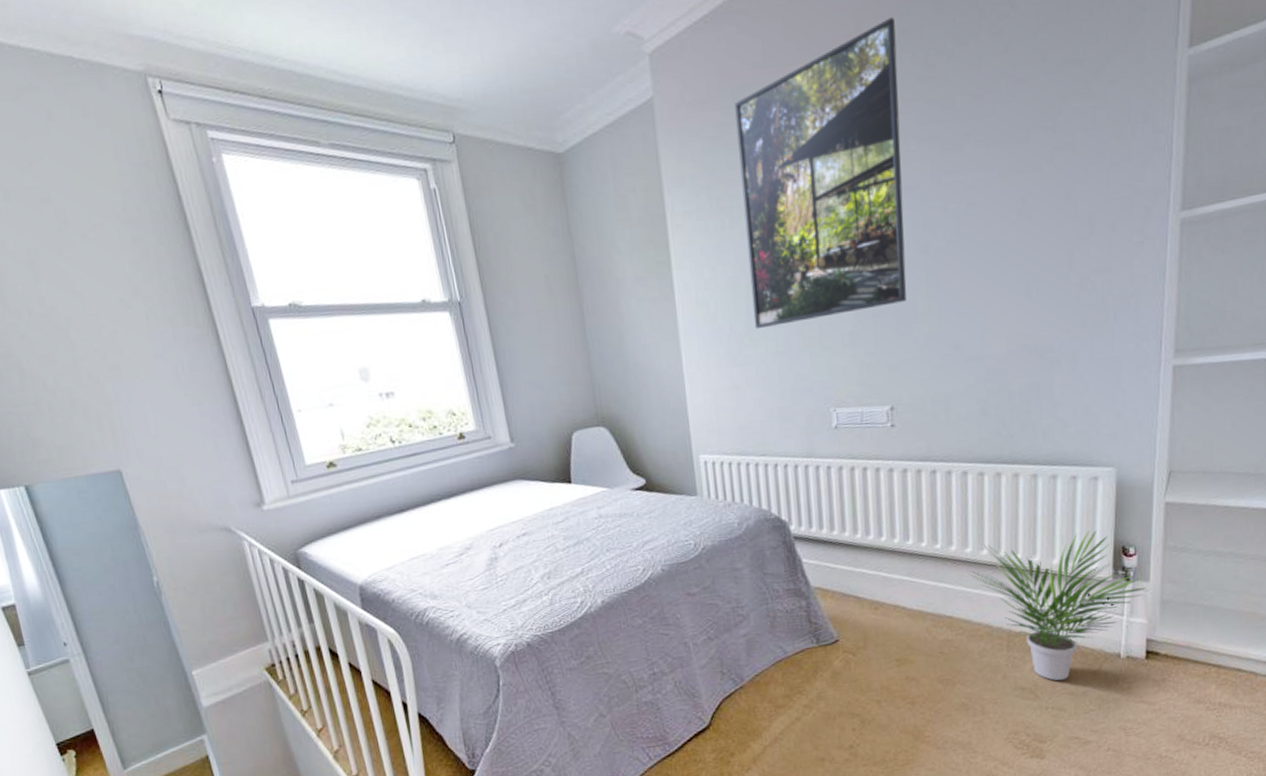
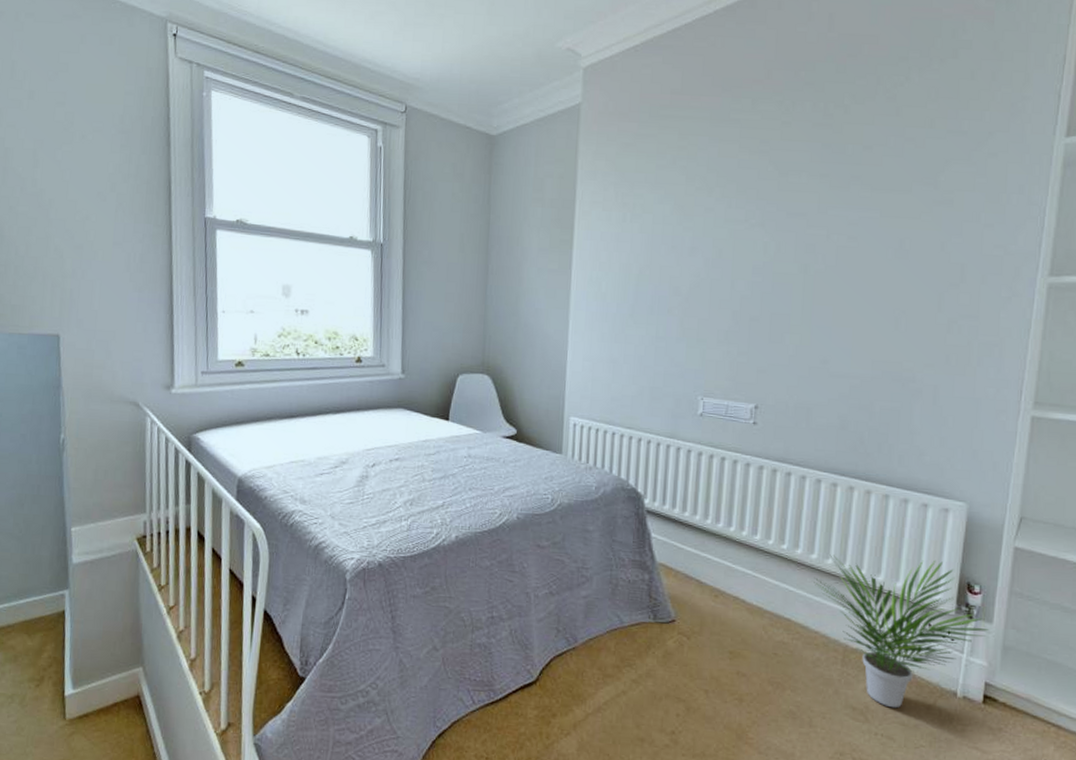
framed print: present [735,17,907,329] -> none [639,71,801,314]

